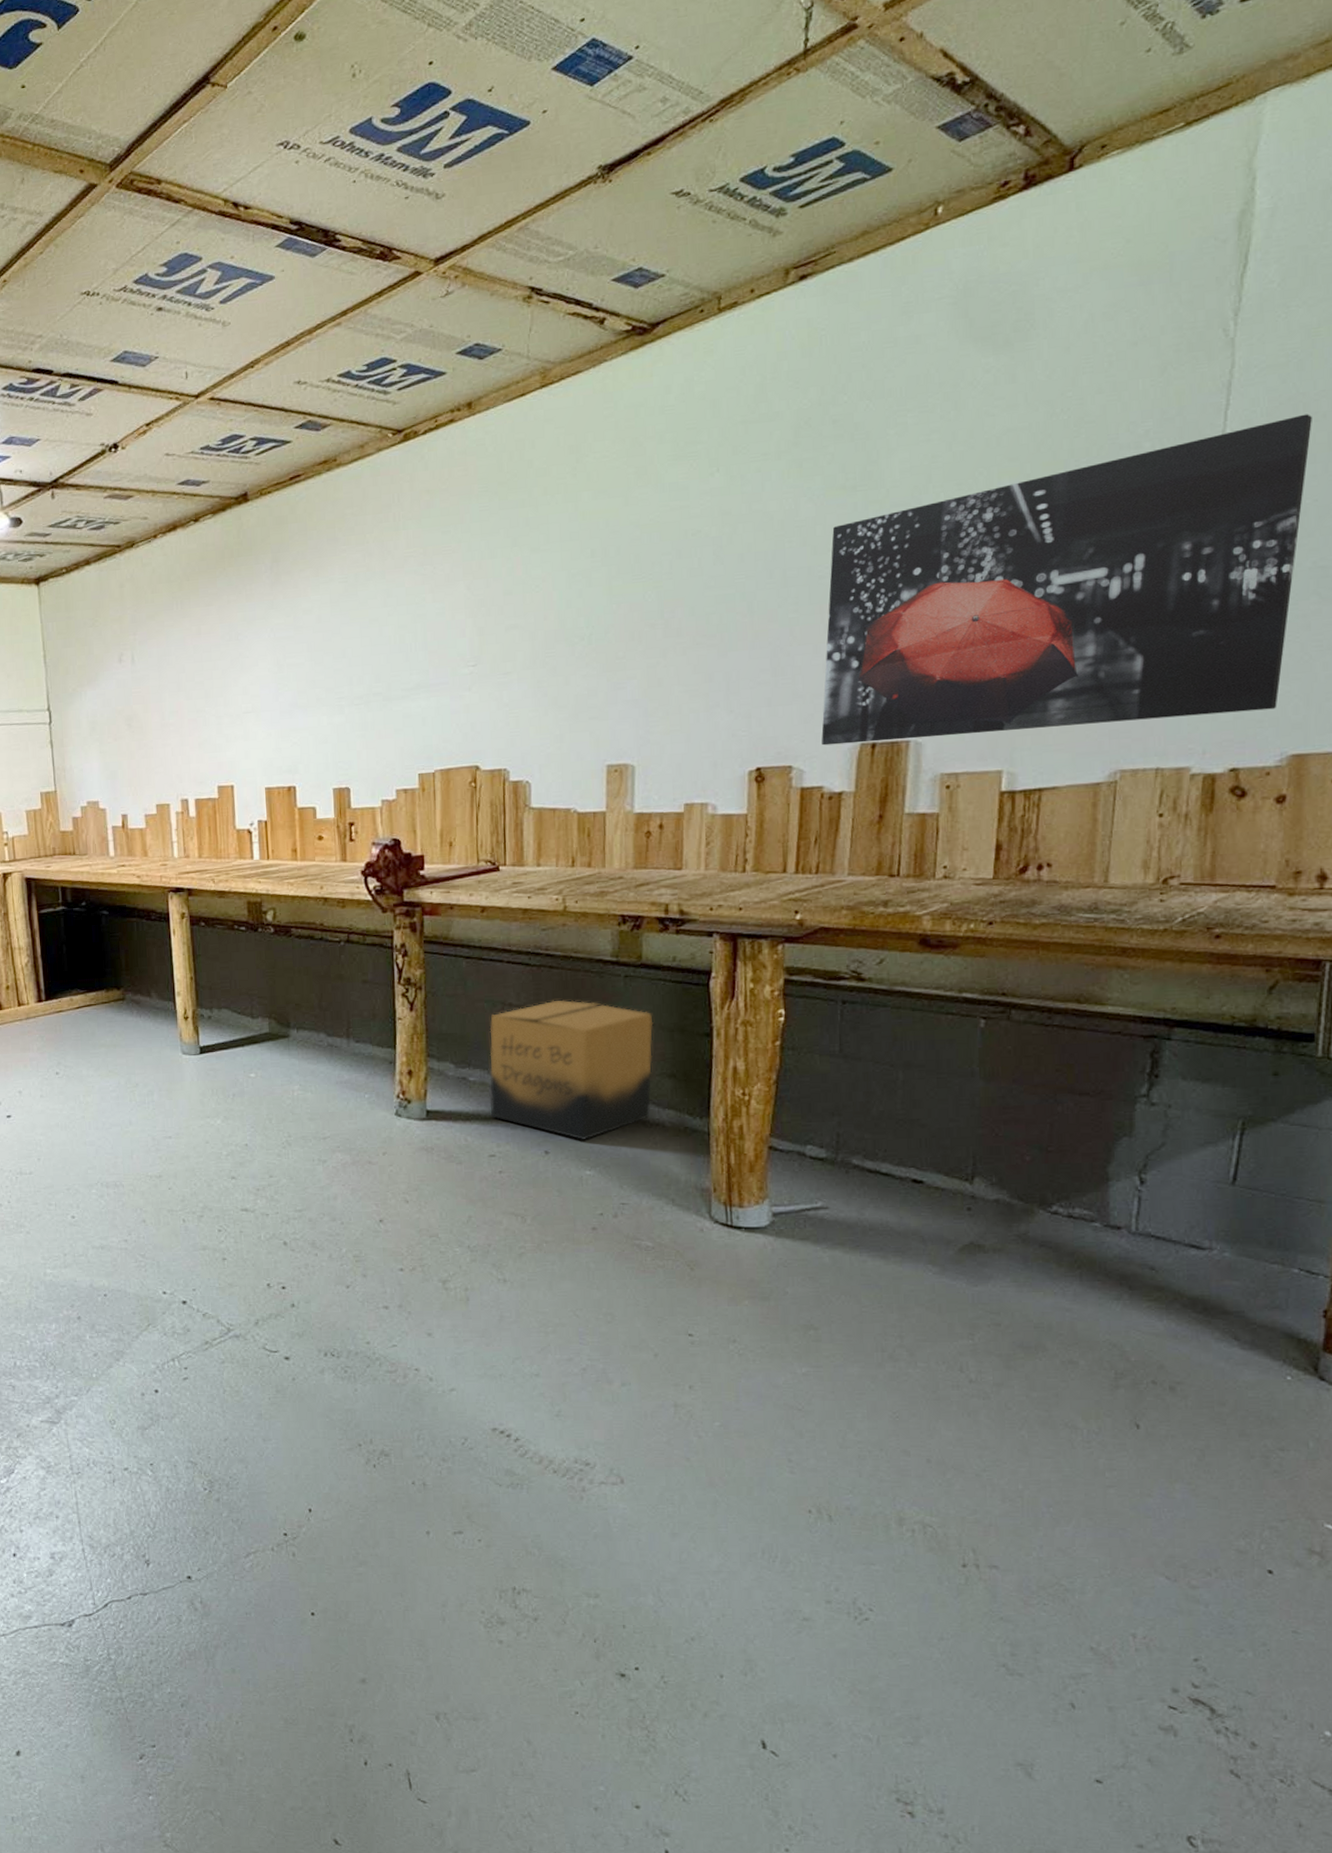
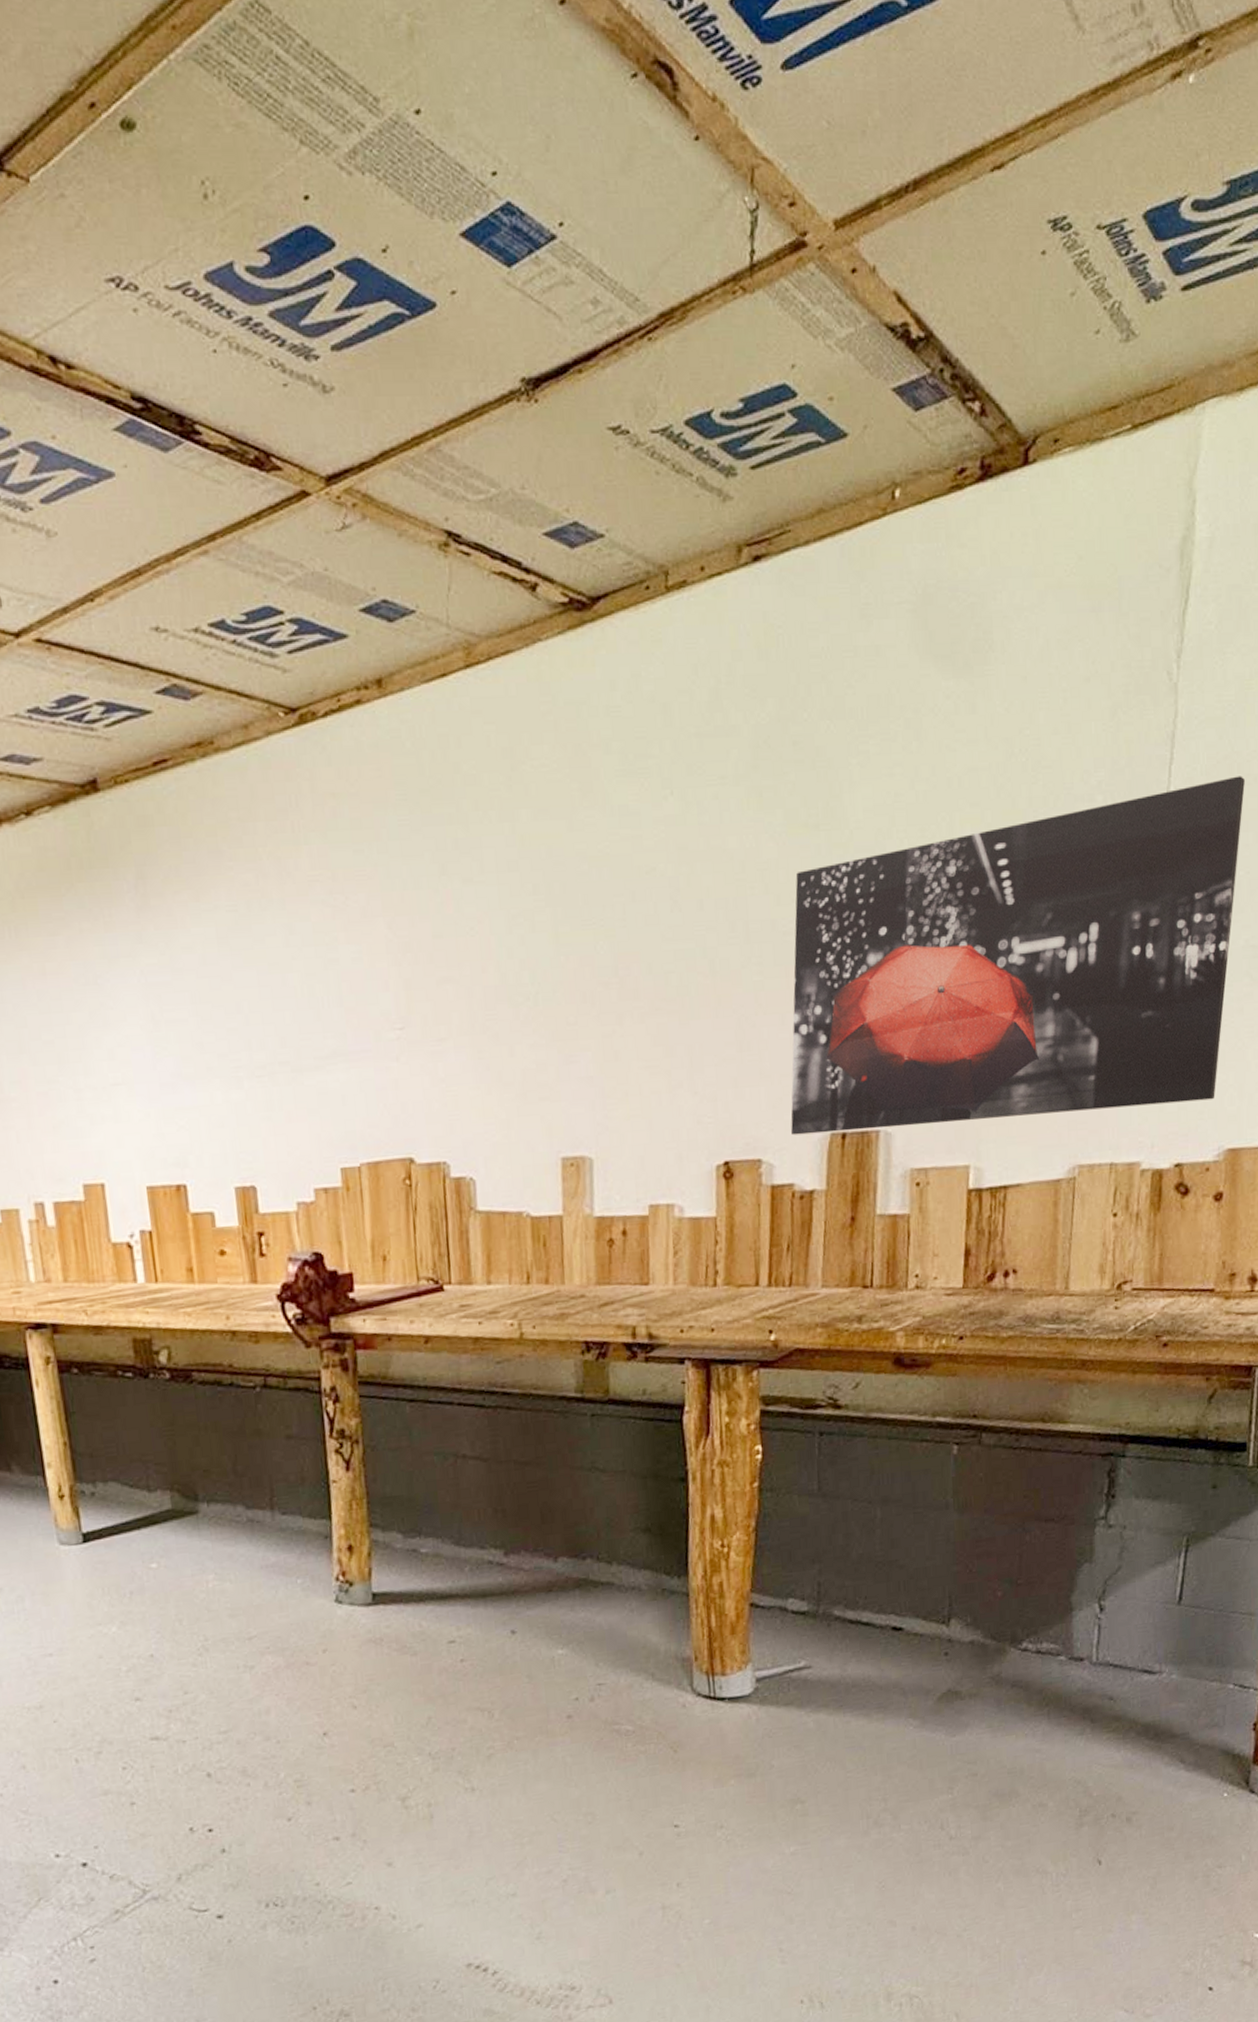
cardboard box: present [489,1000,653,1140] -> none [442,1447,626,1614]

